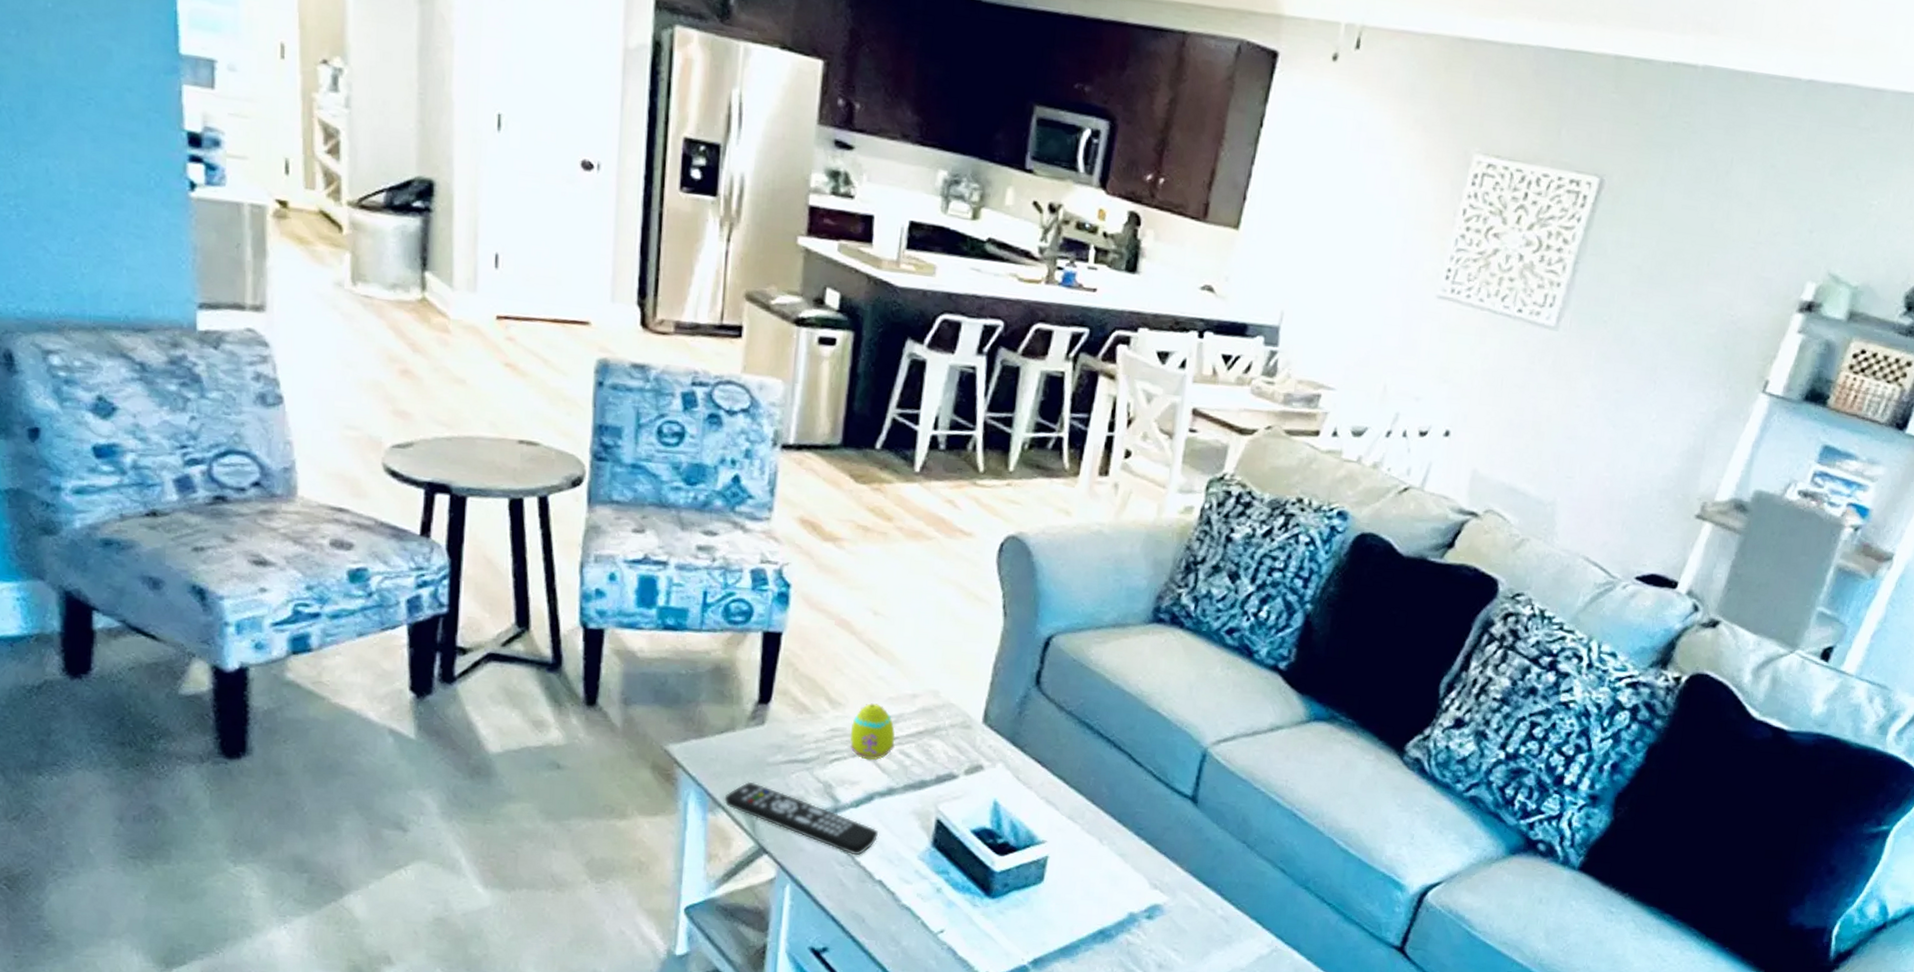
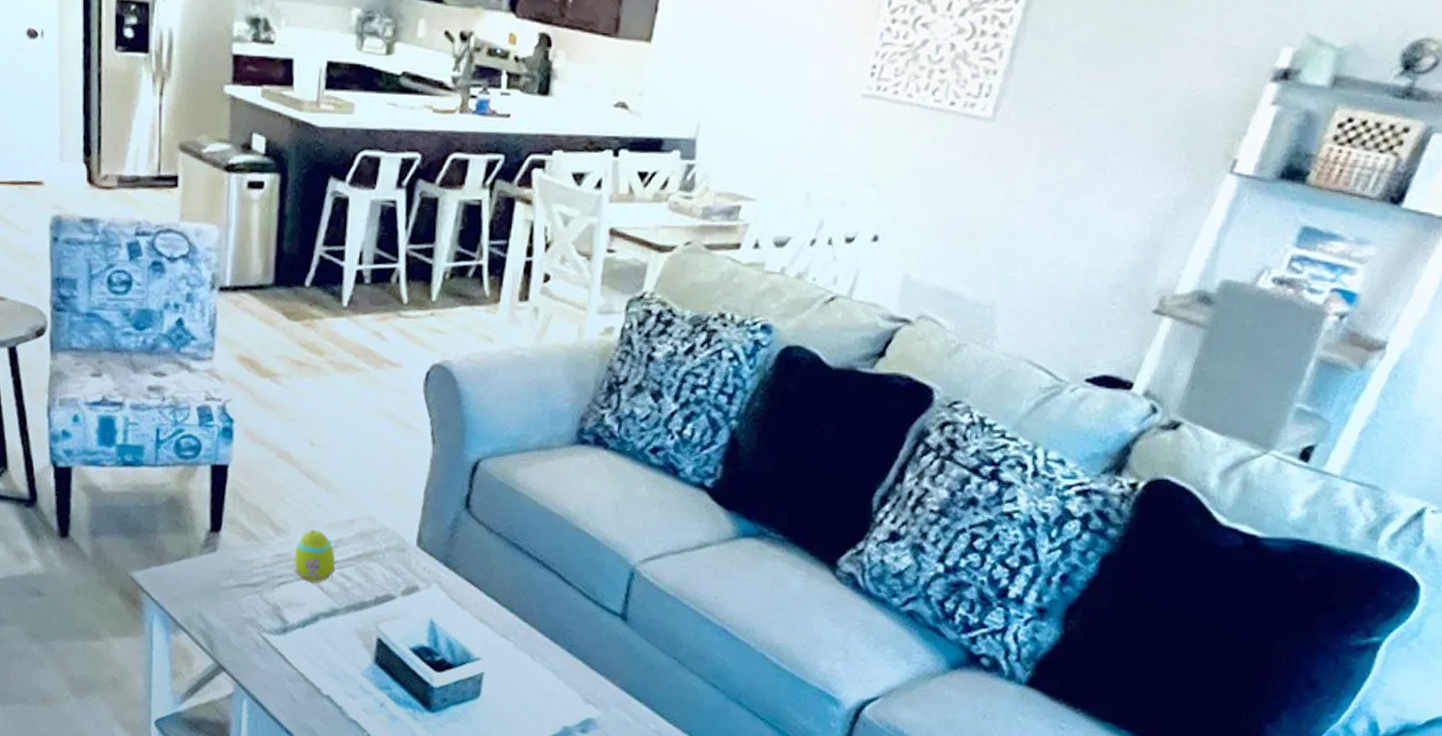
remote control: present [724,781,879,856] -> none [184,604,325,673]

